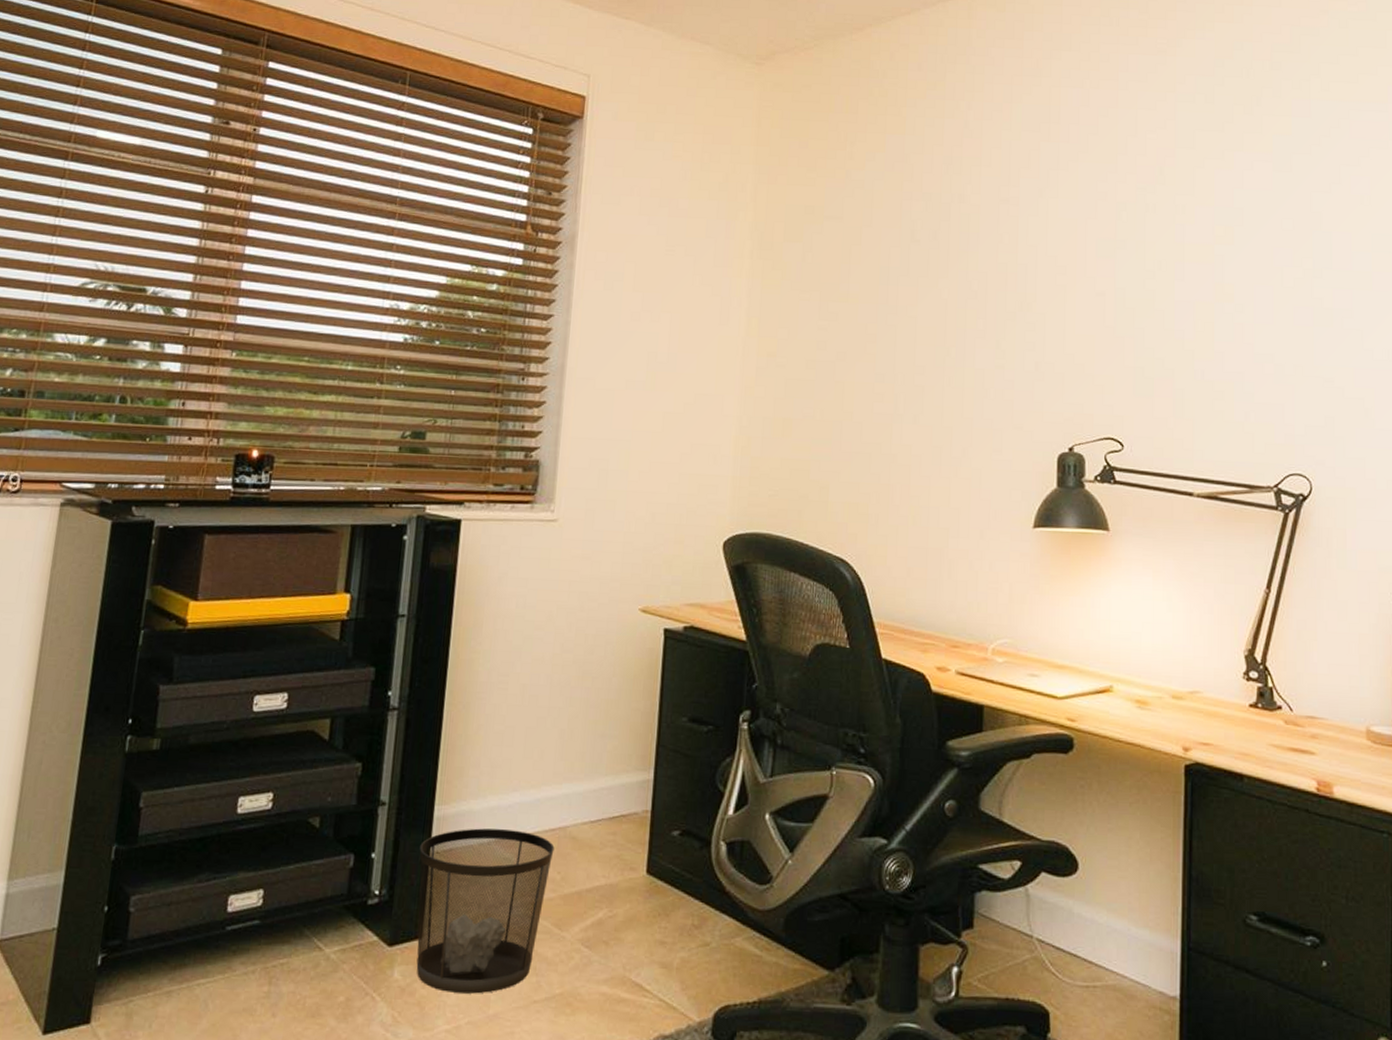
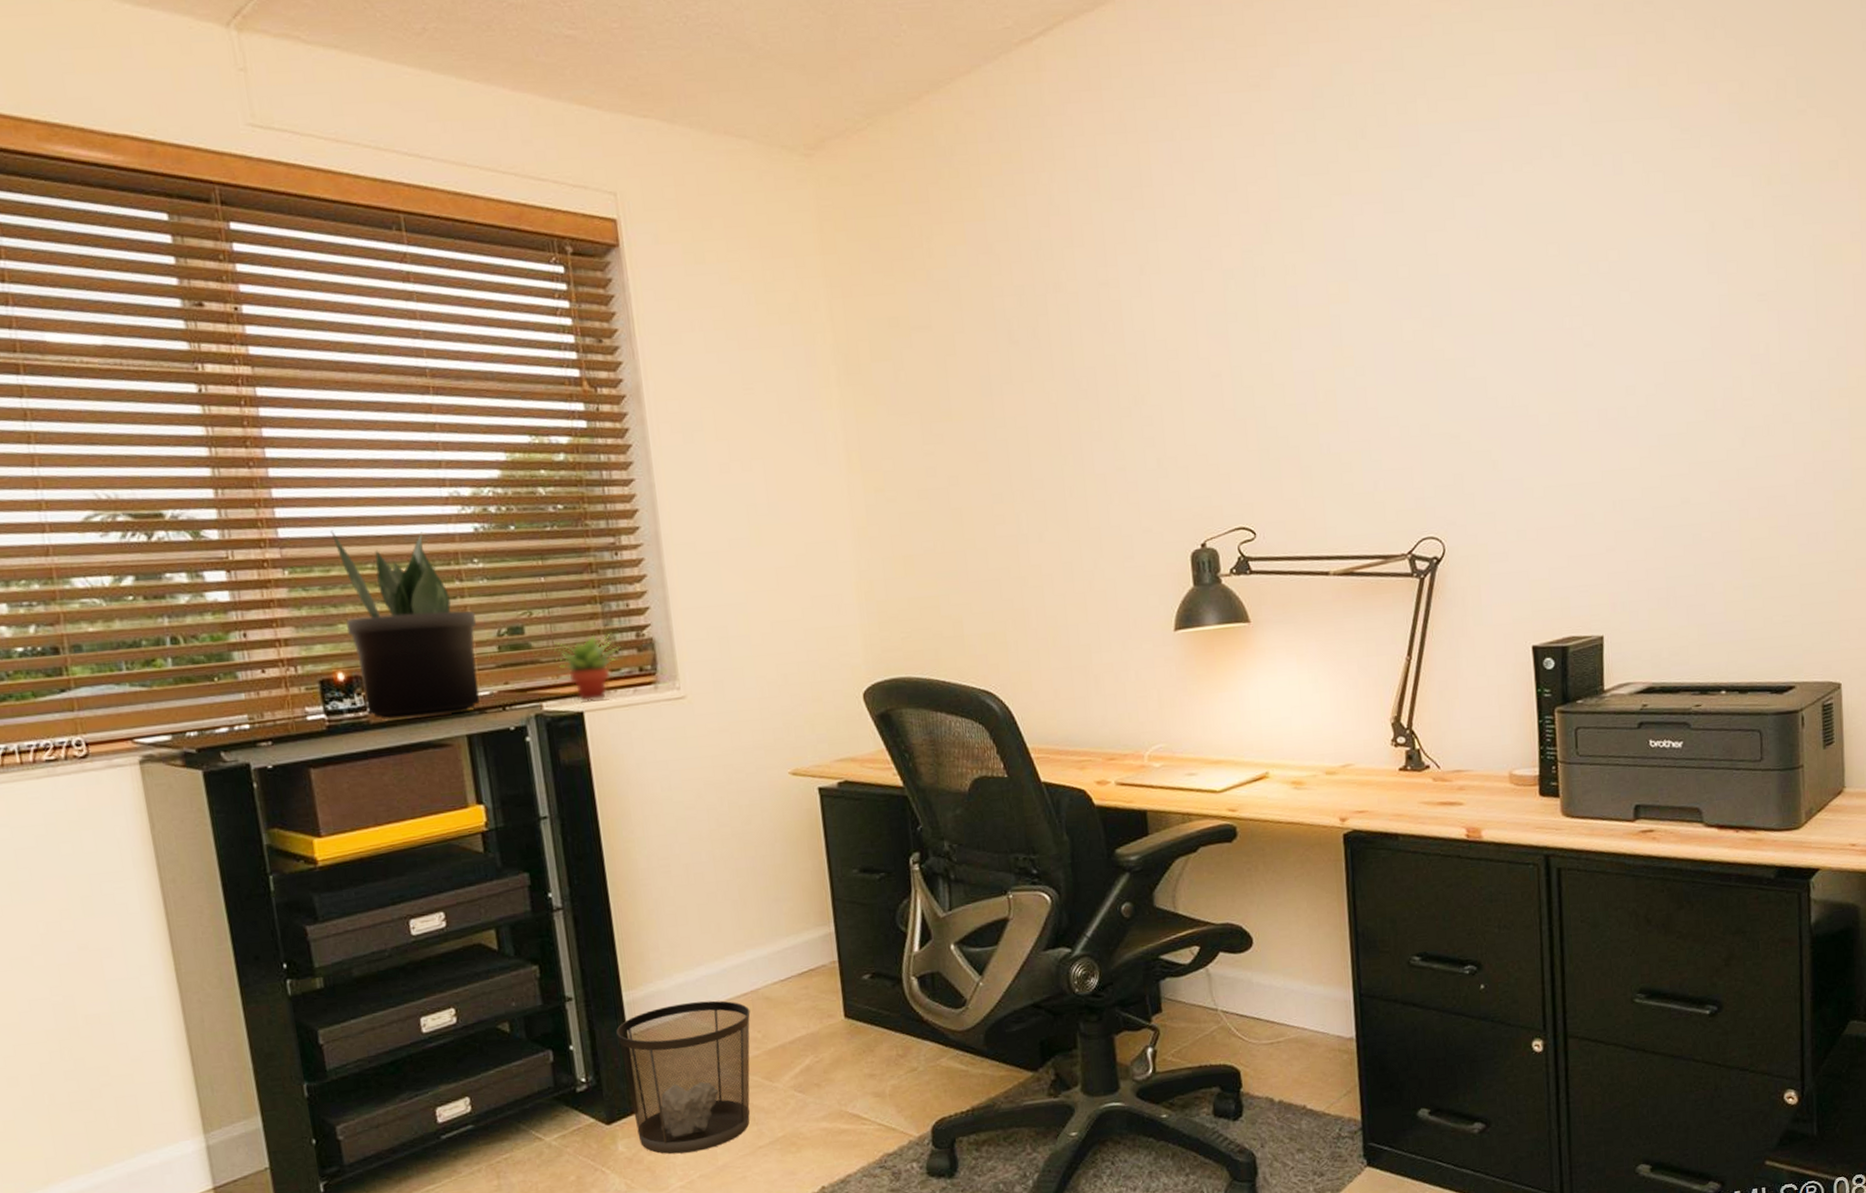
planter: none [269,323,387,503] -> present [330,530,481,720]
succulent plant: none [440,449,508,512] -> present [544,632,622,703]

